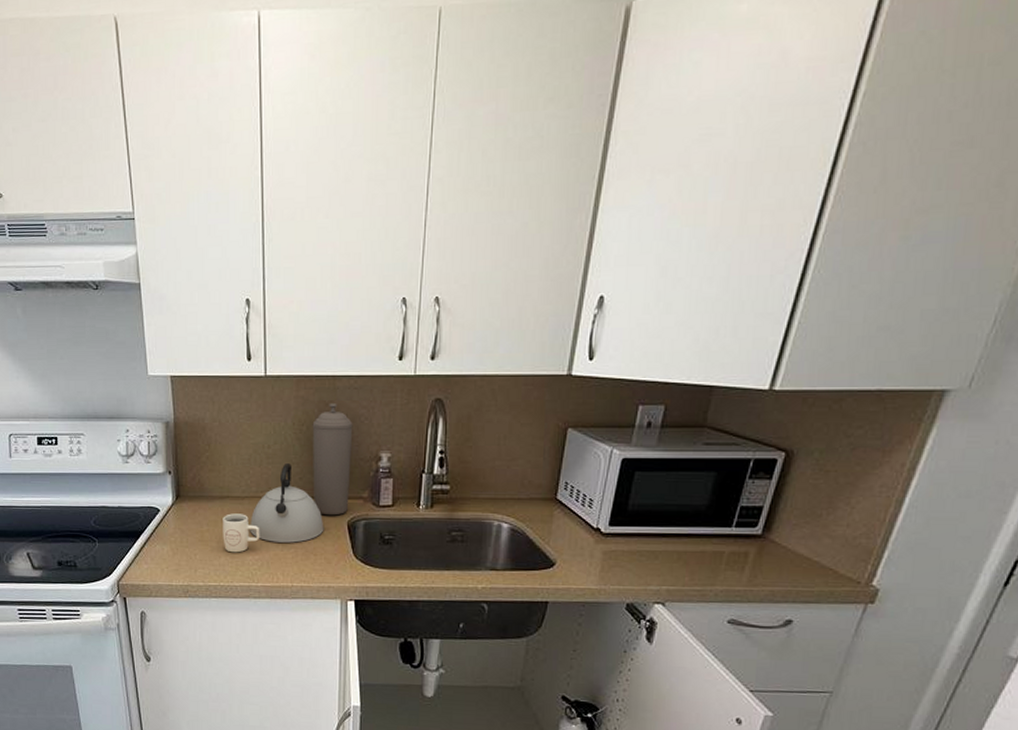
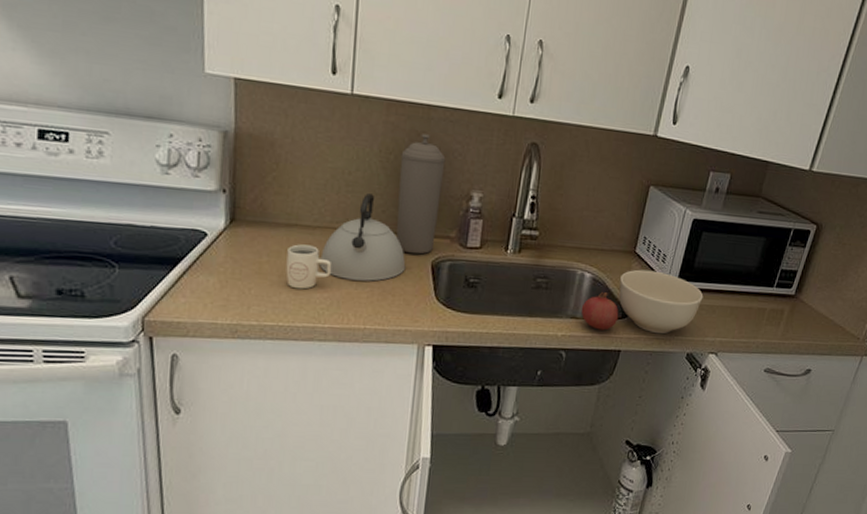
fruit: none [501,542,543,582] -> present [581,292,619,331]
bowl: none [541,516,642,584] -> present [618,269,704,334]

